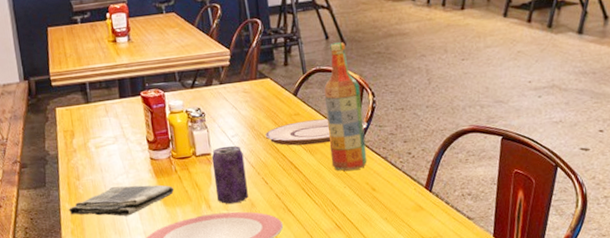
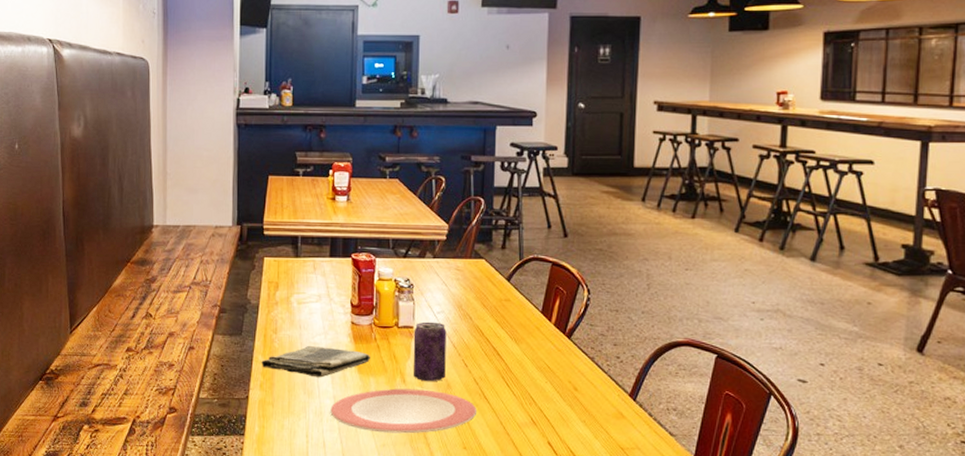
plate: present [264,118,367,146] -> none [471,308,578,334]
beer bottle: present [323,42,368,171] -> none [536,233,576,366]

